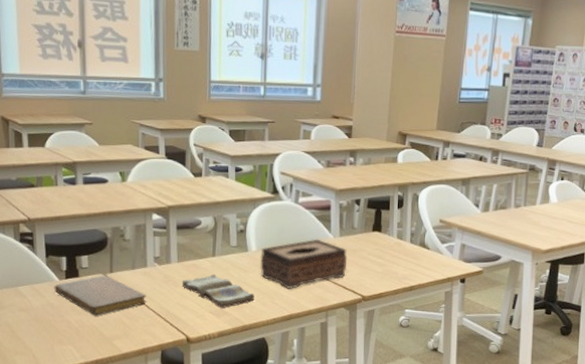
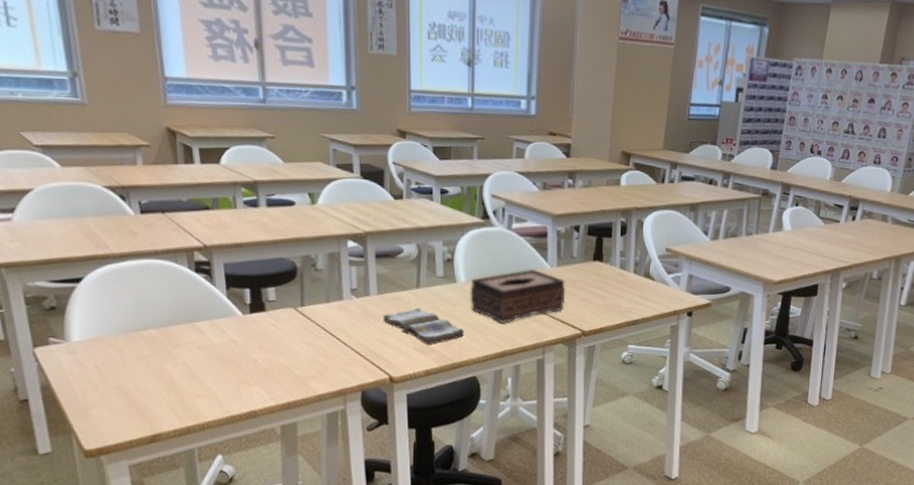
notebook: present [54,275,147,316] -> none [237,309,343,354]

